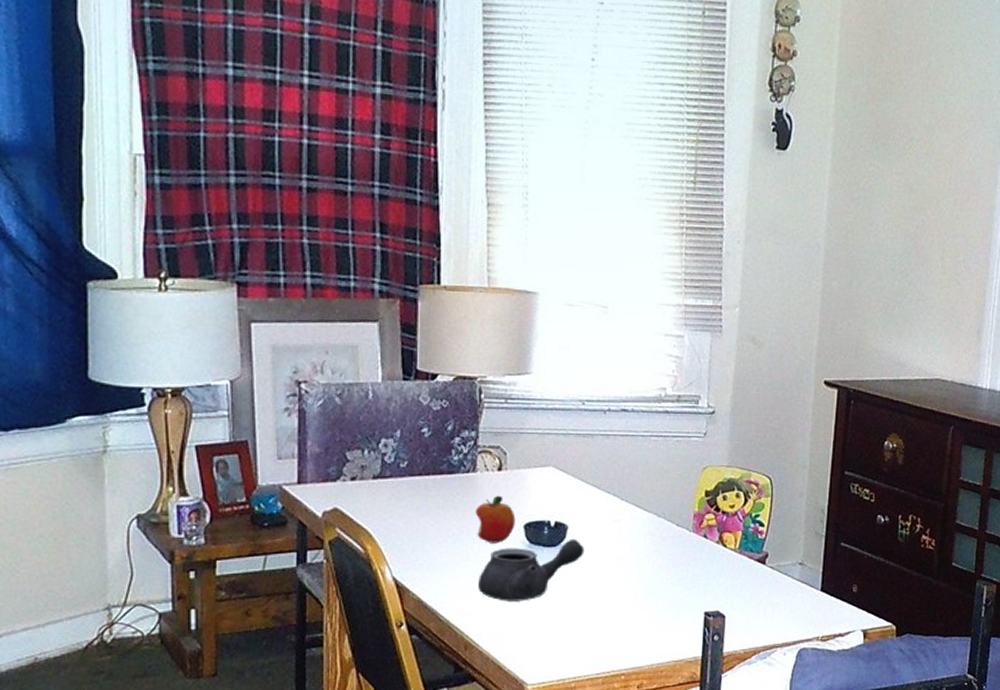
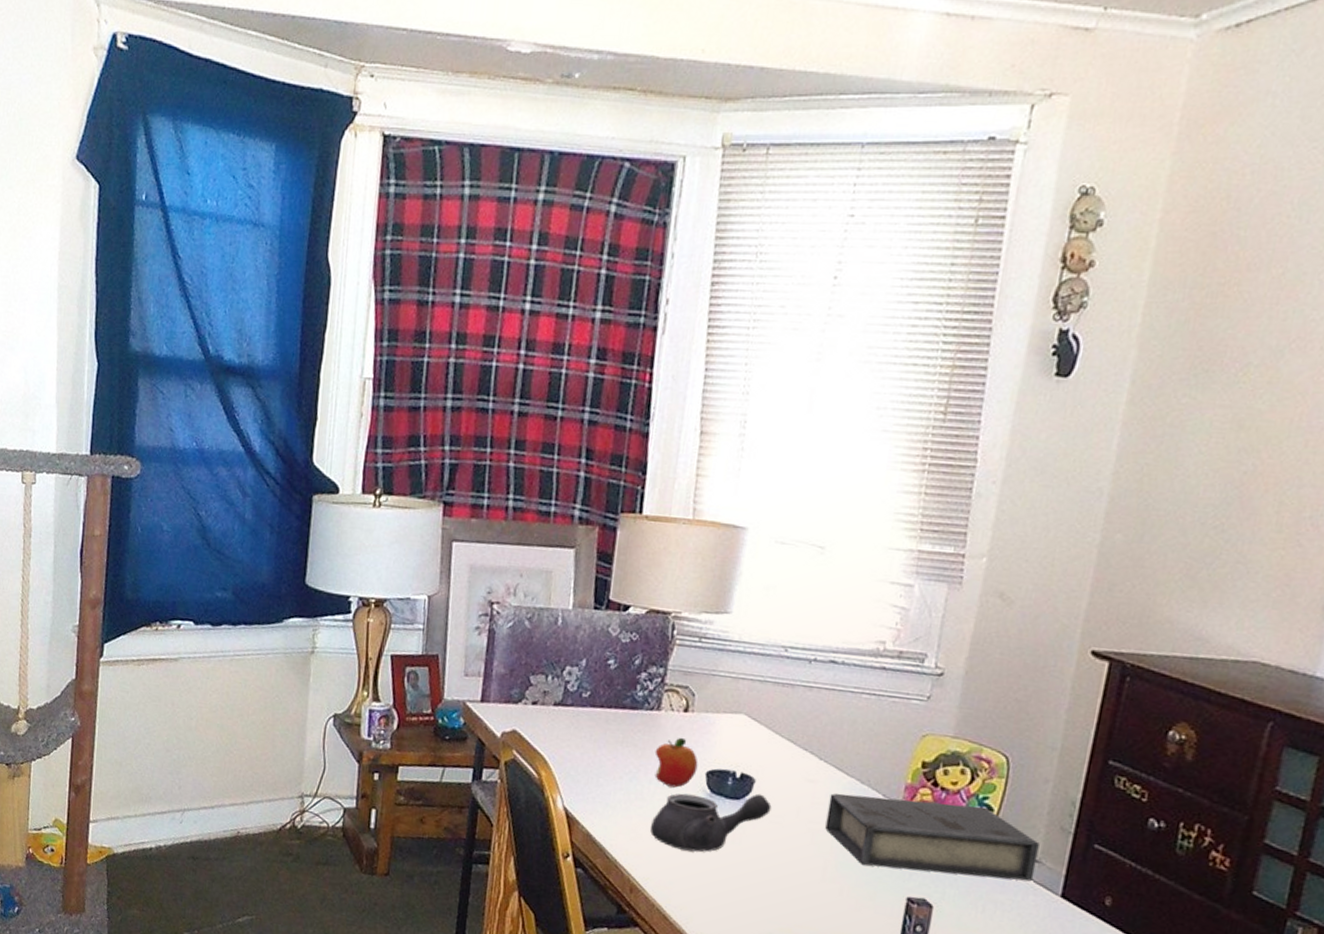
book: none [632,524,801,589] -> present [825,793,1040,882]

